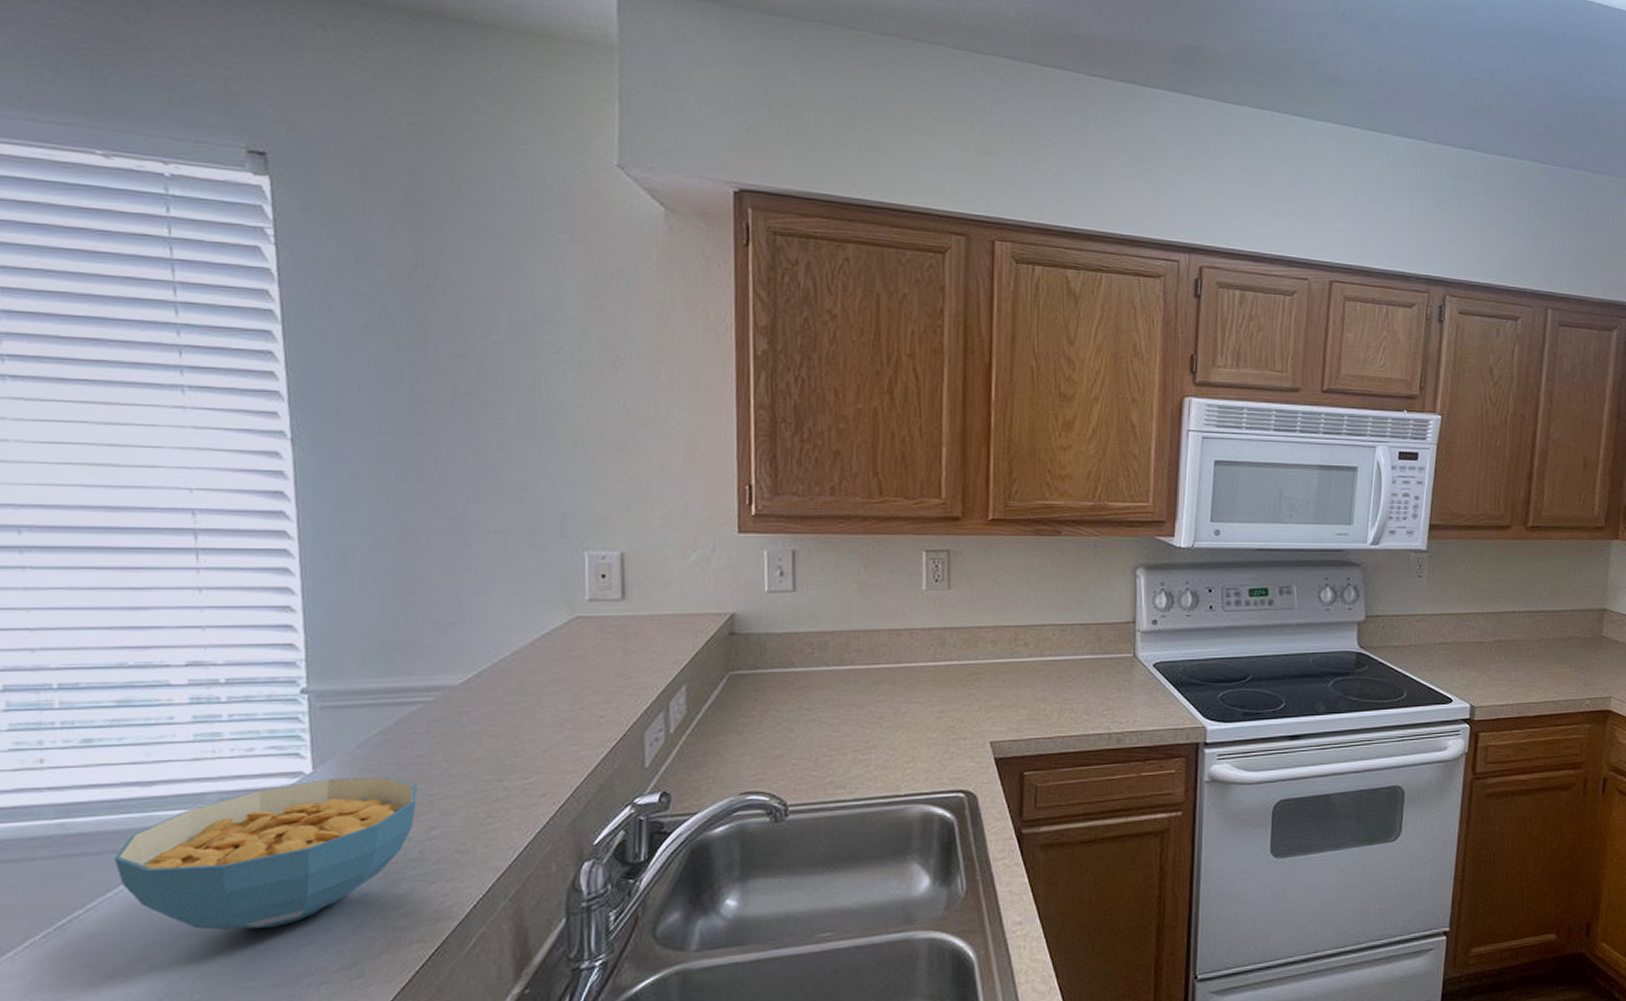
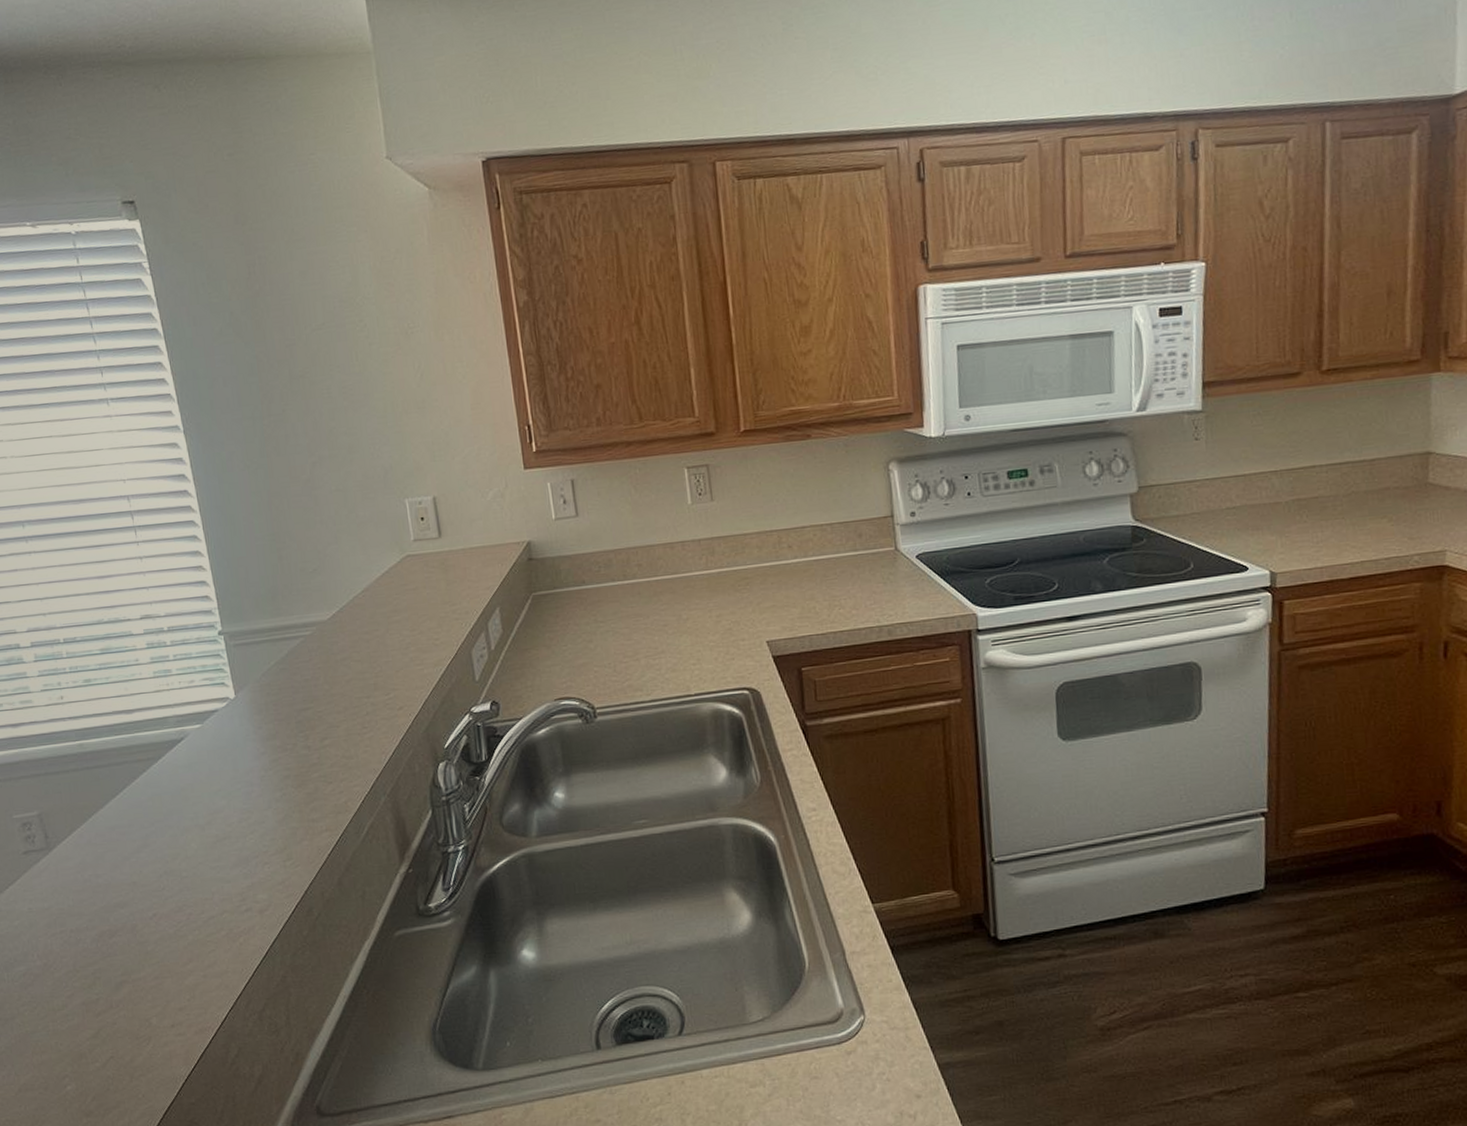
cereal bowl: present [115,776,417,930] -> none [117,698,311,823]

